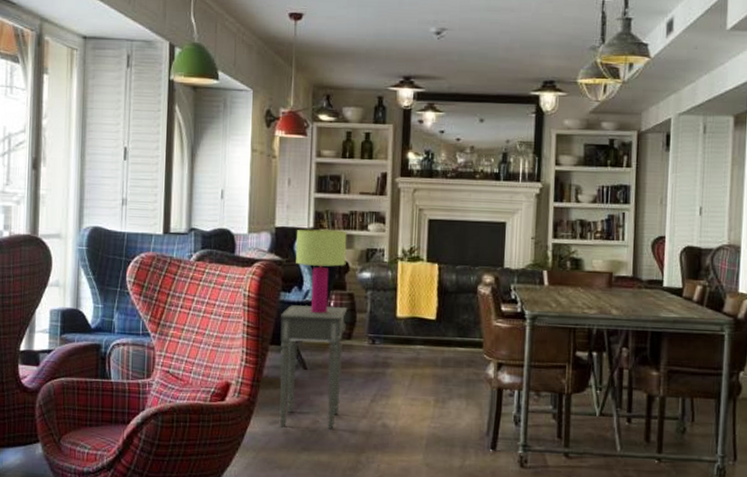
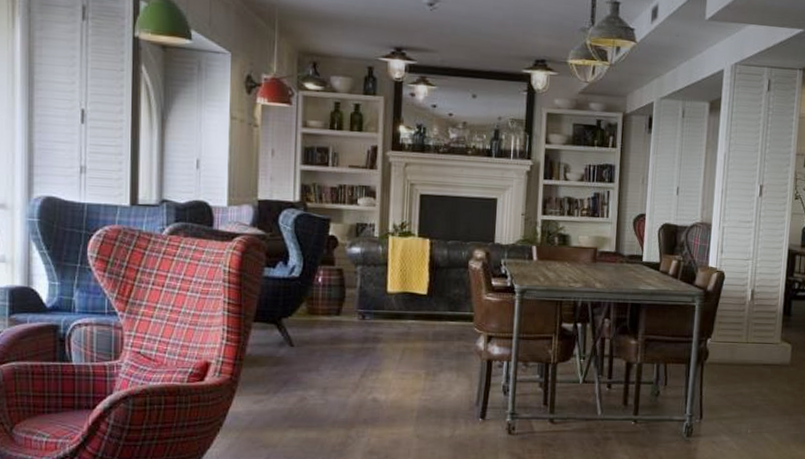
side table: present [279,305,348,429] -> none [263,281,337,406]
table lamp: present [296,229,347,314] -> none [281,202,336,290]

